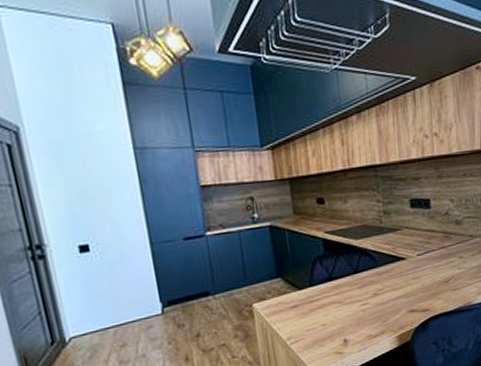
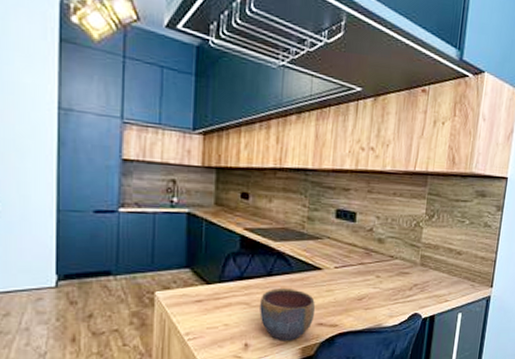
bowl: none [351,281,406,332] -> present [260,288,316,342]

